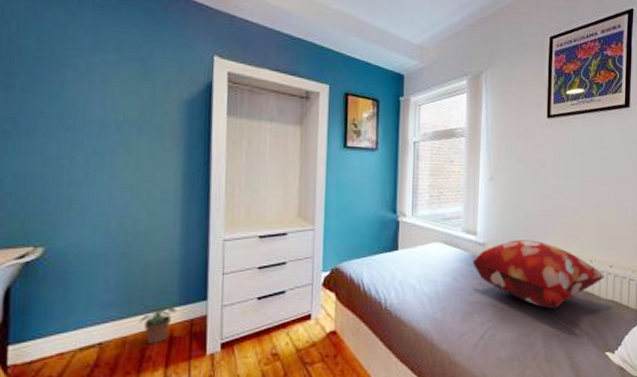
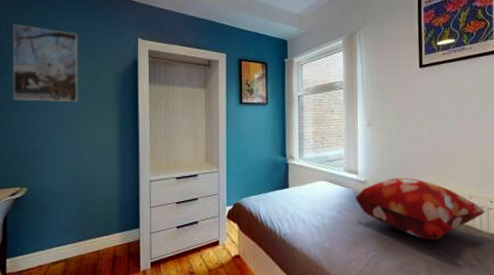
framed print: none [24,19,128,135] -> present [12,24,79,103]
potted plant: present [138,306,177,345] -> none [91,232,118,262]

